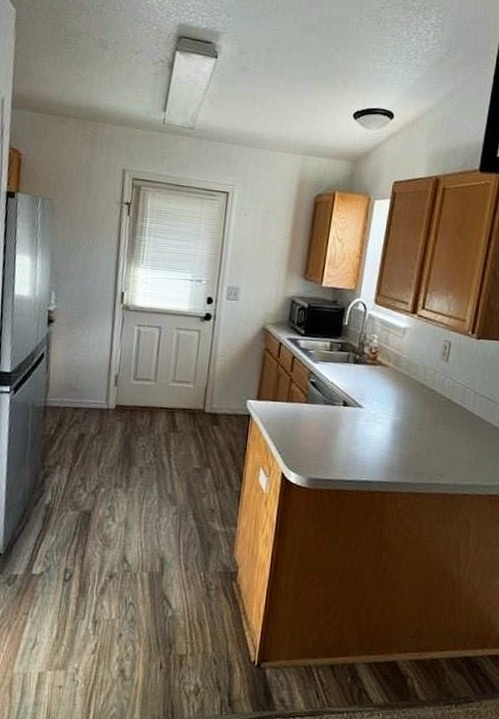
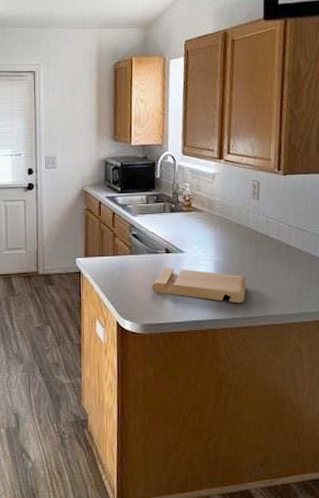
cutting board: none [323,421,424,468] -> present [151,267,247,304]

